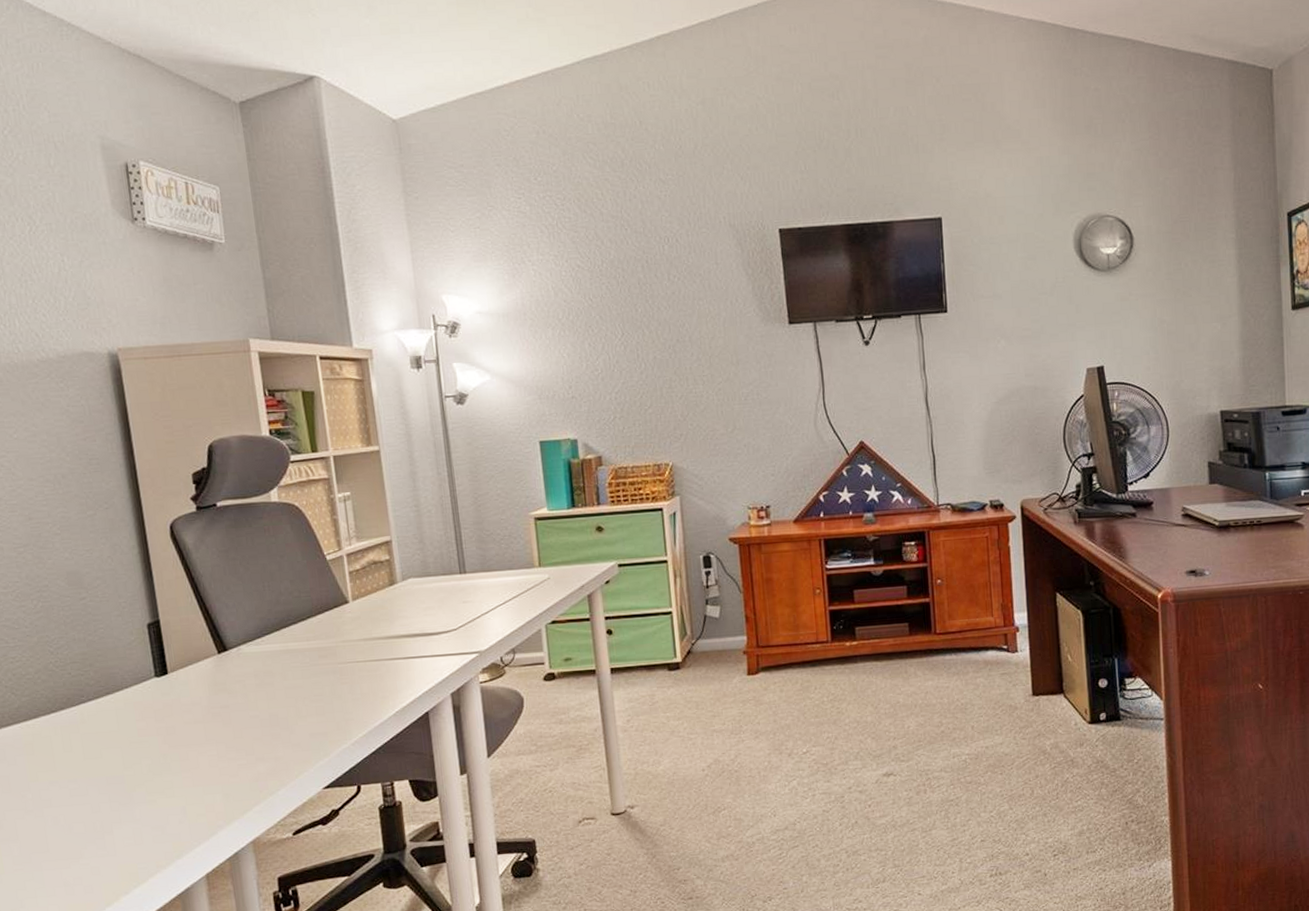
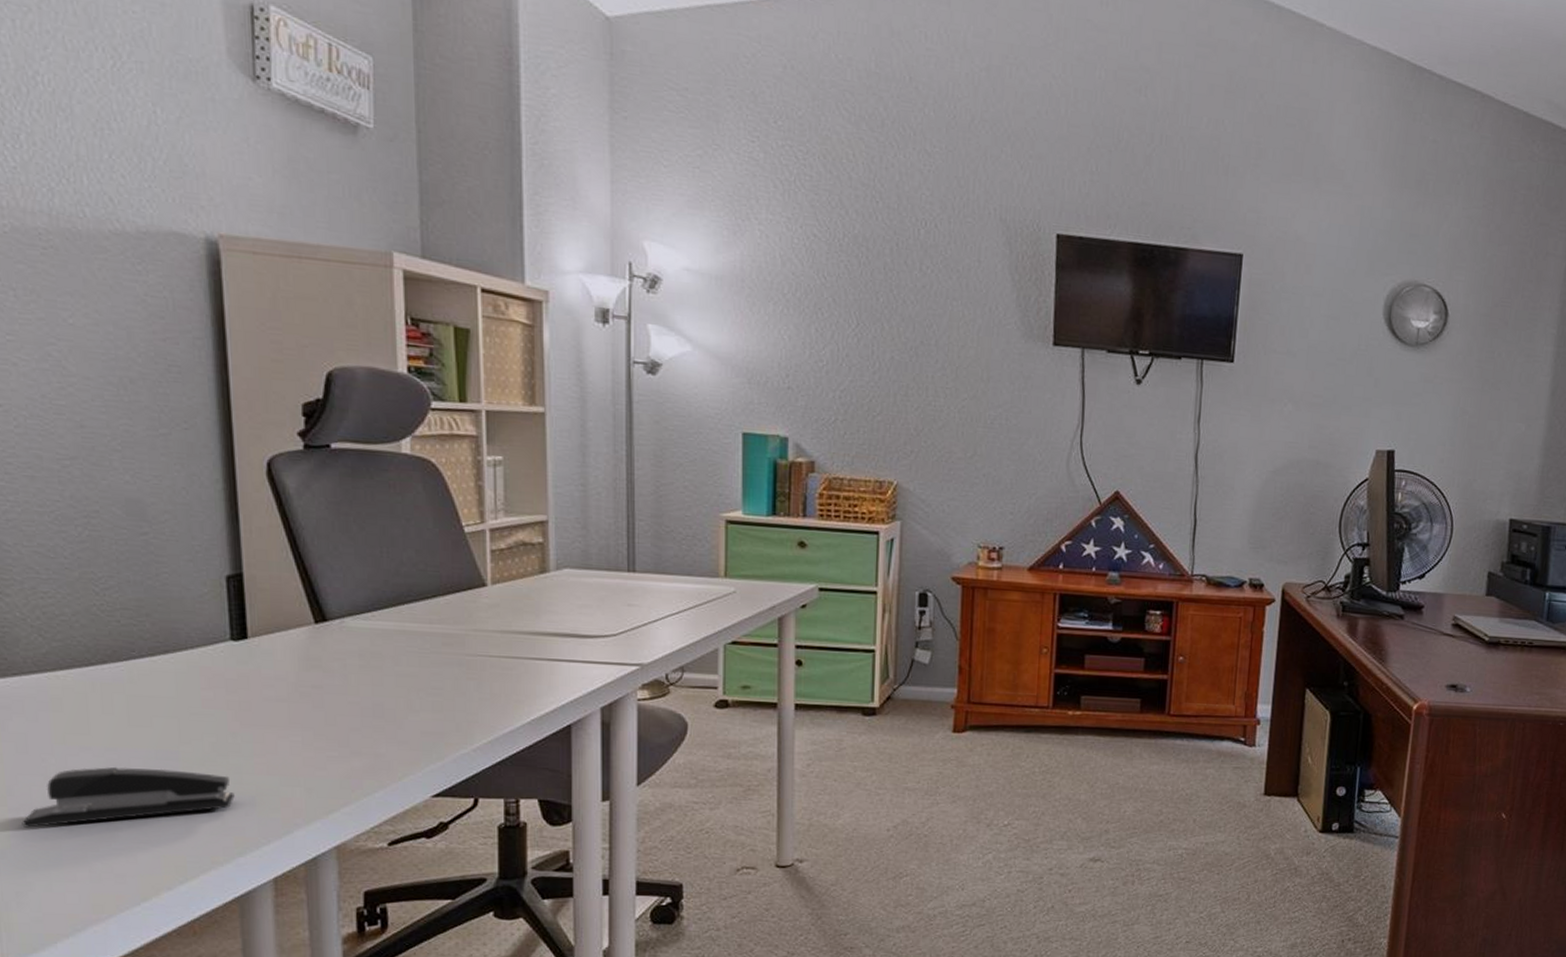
stapler: none [11,791,170,855] -> present [22,766,235,828]

